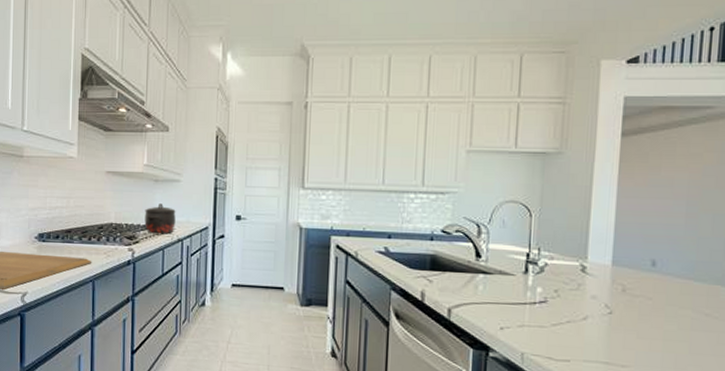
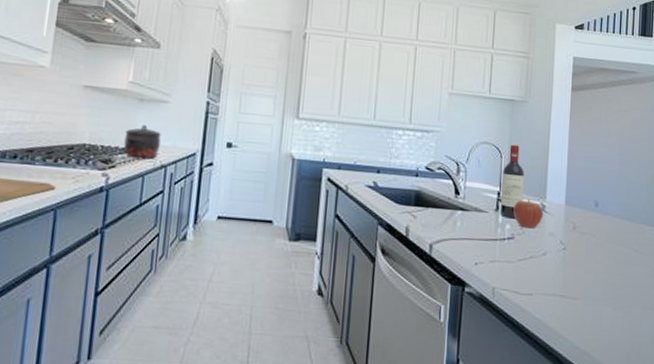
wine bottle: none [529,201,560,282] -> present [499,144,525,219]
fruit: none [546,260,584,292] -> present [513,199,544,229]

